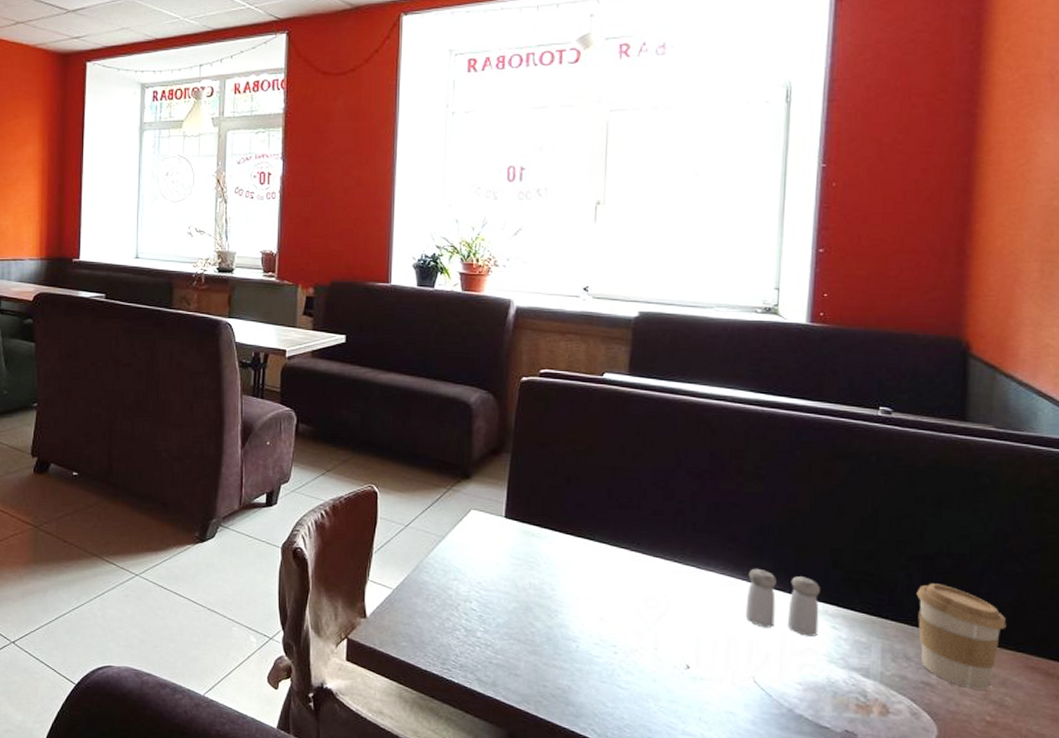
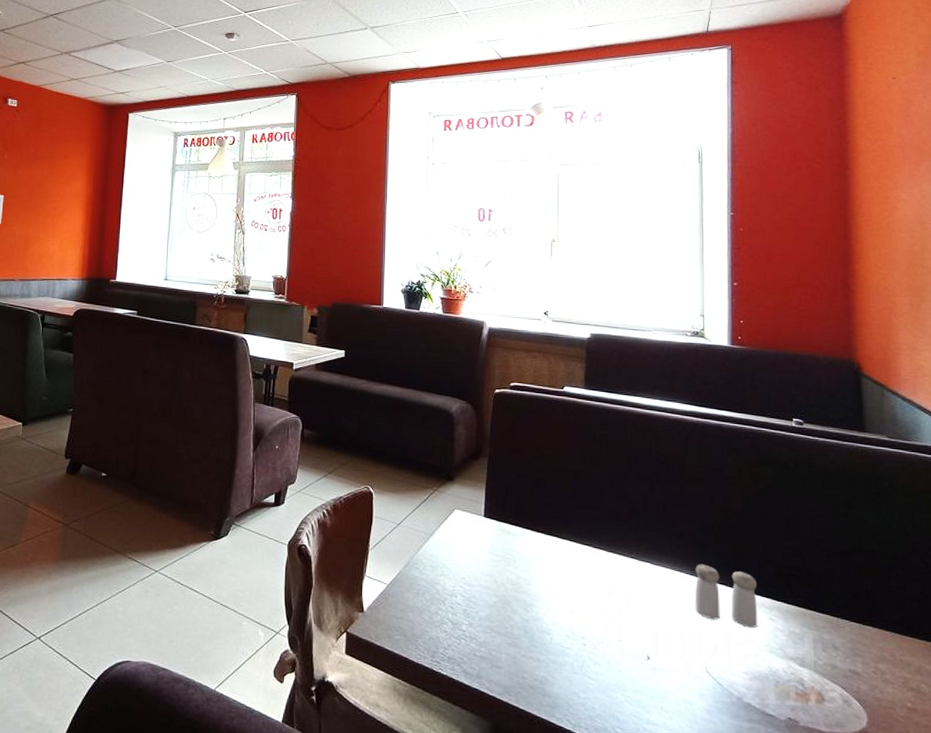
coffee cup: present [916,583,1007,690] -> none [838,577,916,677]

